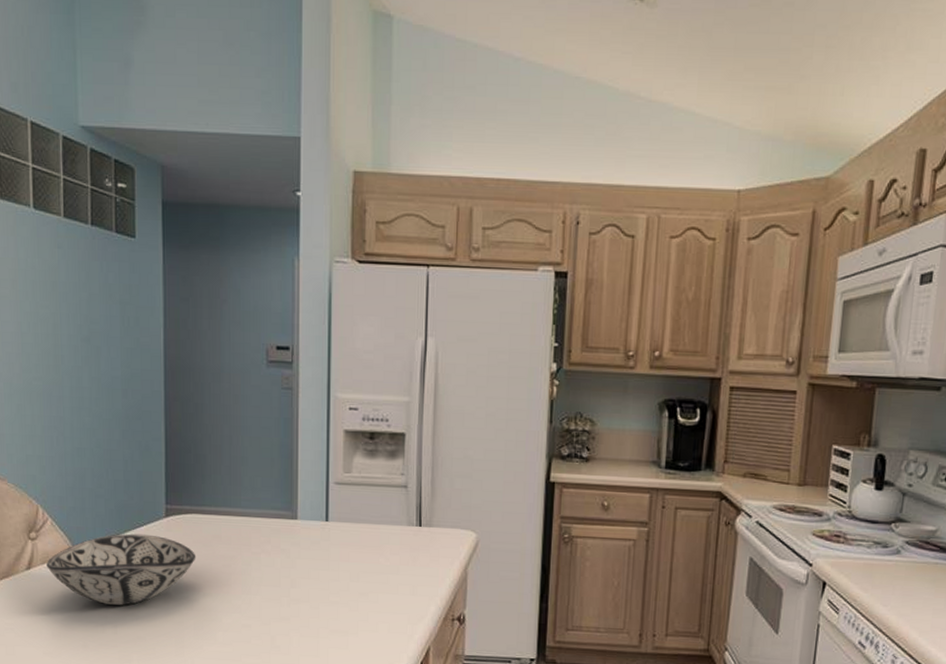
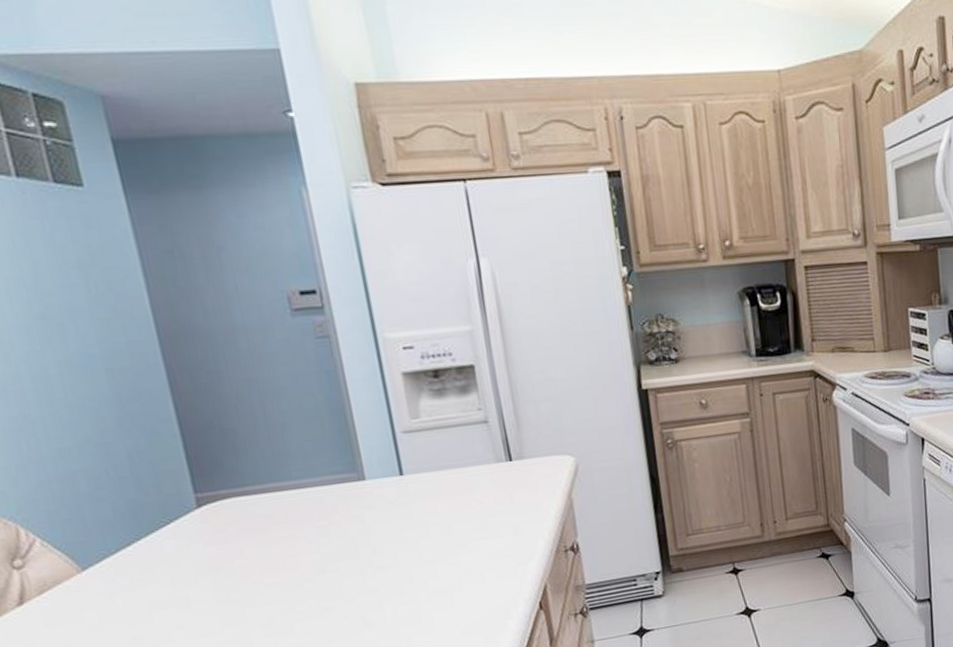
decorative bowl: present [47,533,196,606] -> none [45,531,248,624]

